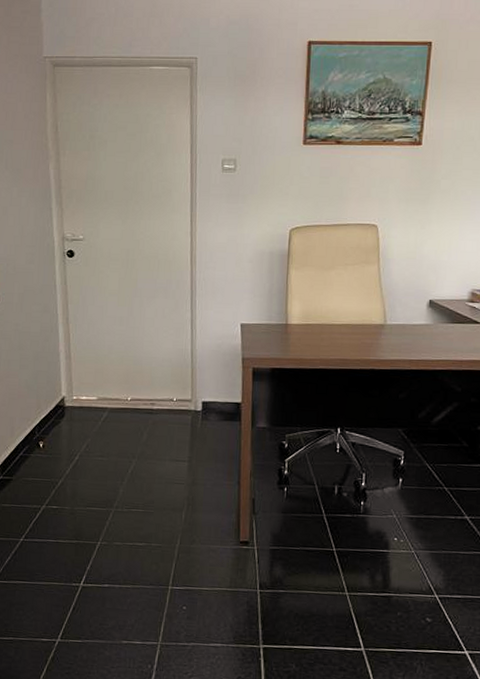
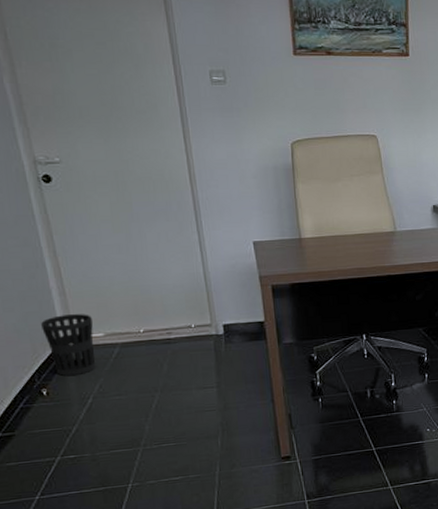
wastebasket: none [47,376,90,433] -> present [41,314,97,377]

